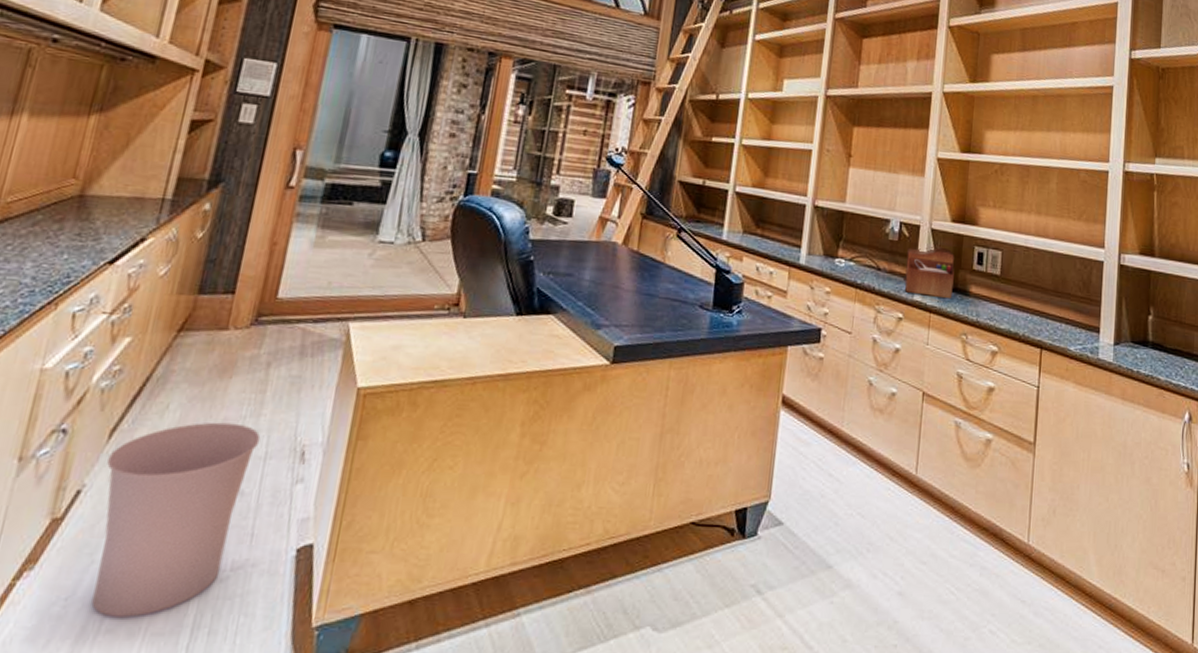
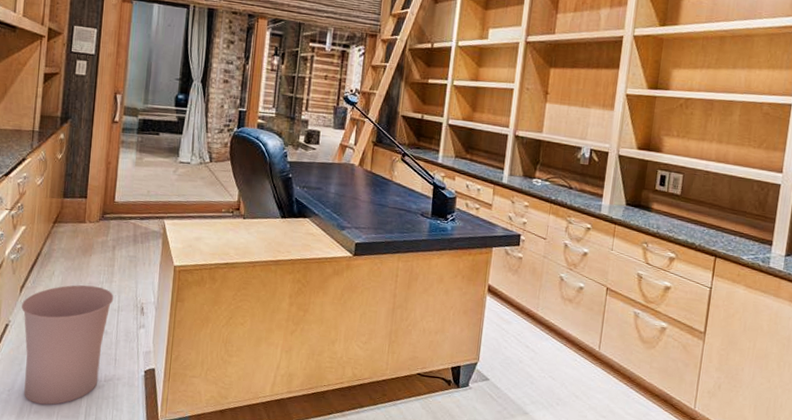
sewing box: present [903,246,955,299] -> none [592,170,639,214]

